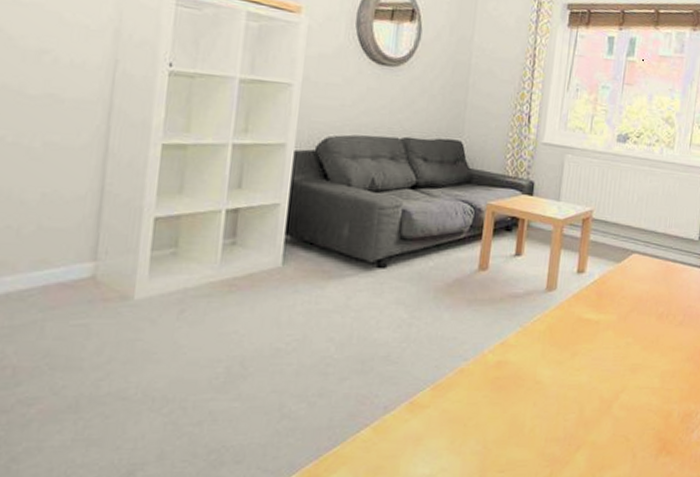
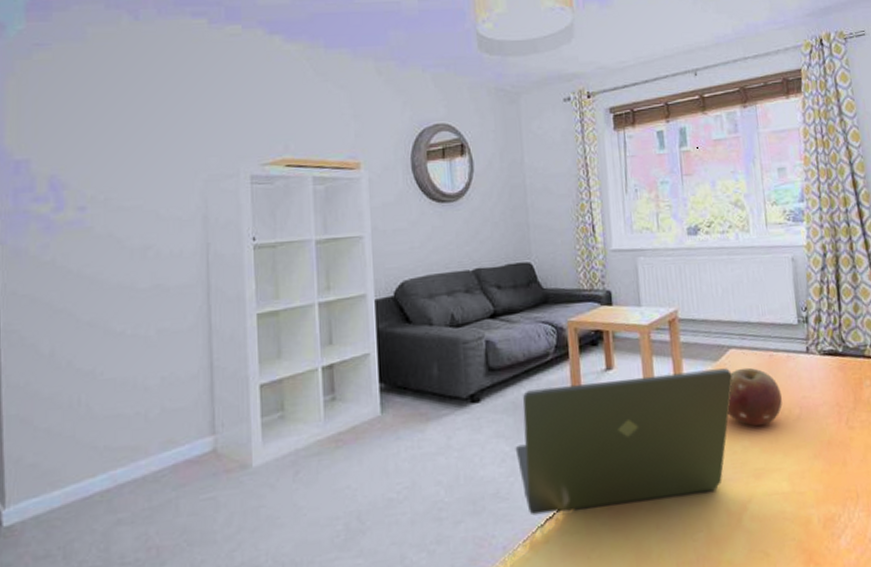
laptop: none [413,264,631,381] -> present [515,368,733,516]
fruit: none [619,272,670,327] -> present [727,367,783,427]

